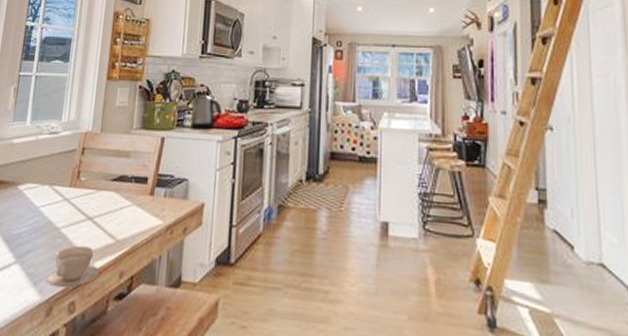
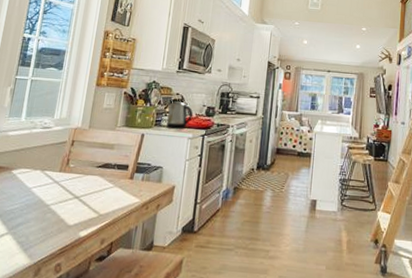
teacup: present [46,245,99,288] -> none [35,219,83,253]

